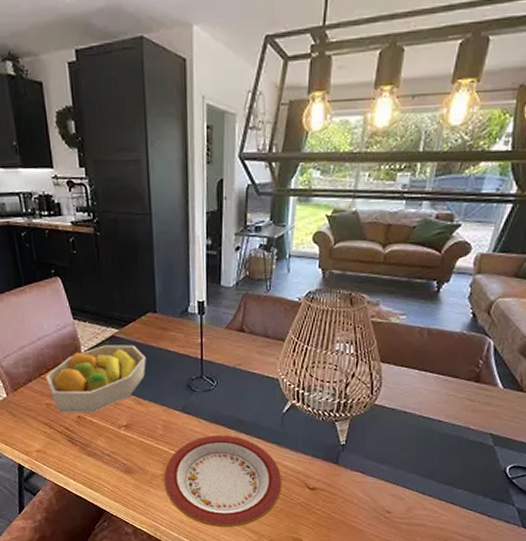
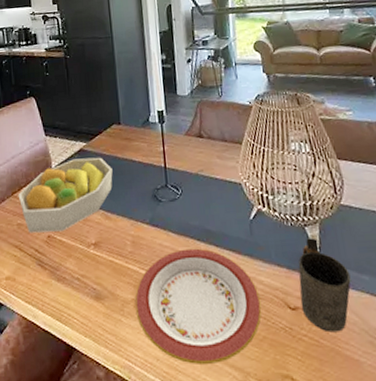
mug: none [319,432,370,509] -> present [298,237,351,333]

